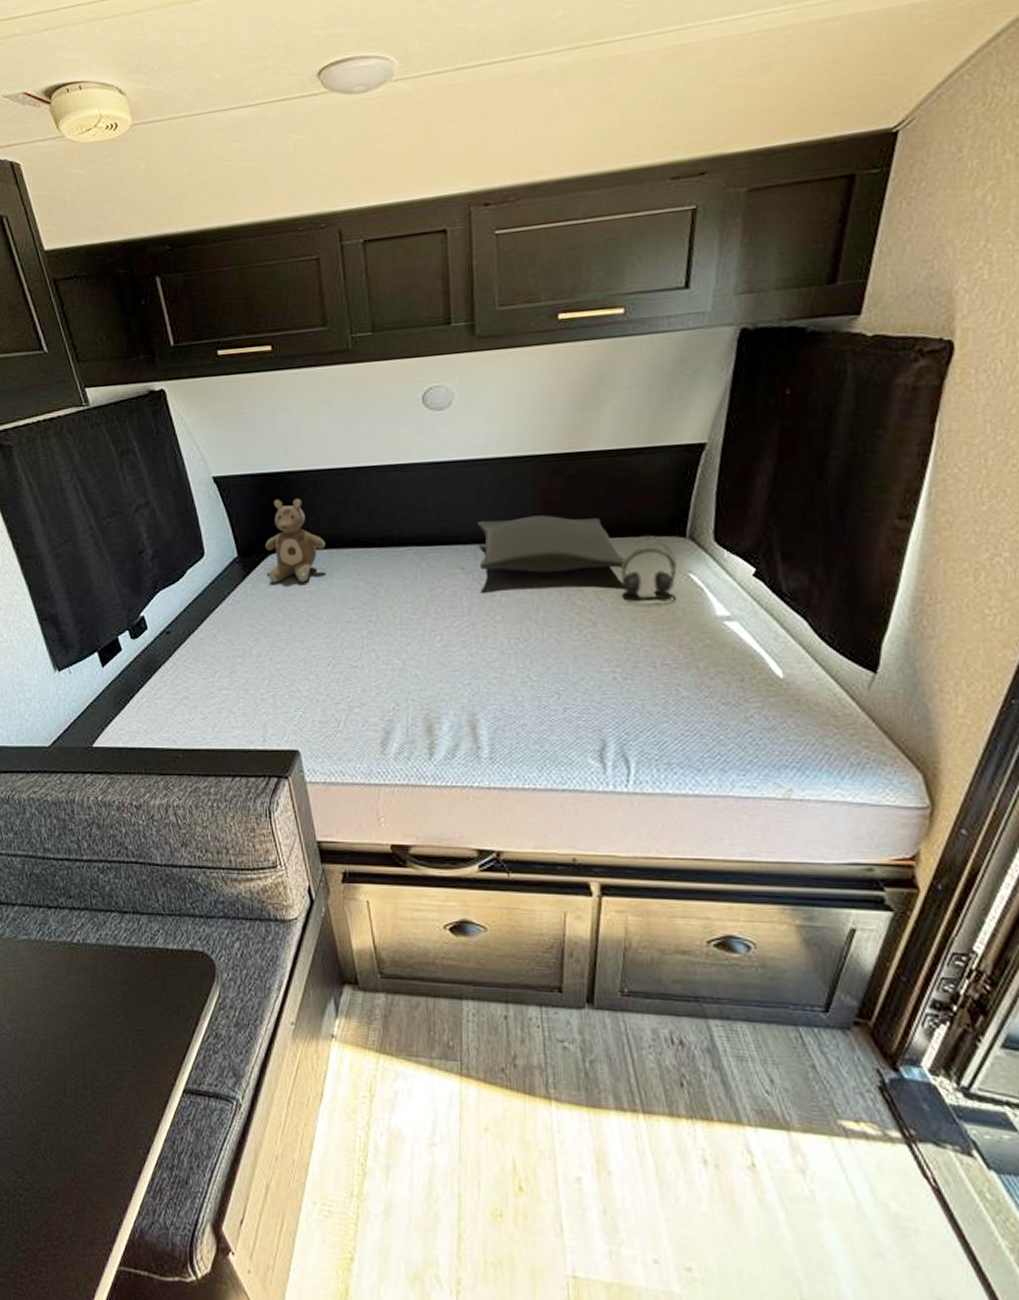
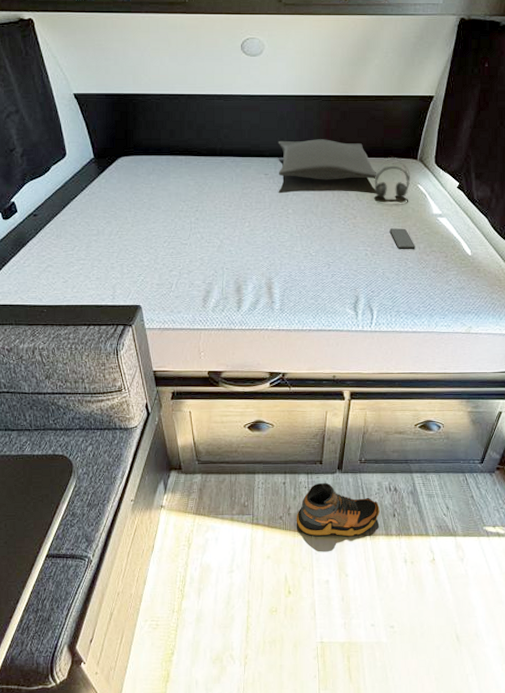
stuffed bear: present [265,499,326,583] -> none [117,115,164,180]
athletic shoe: none [525,1021,658,1112] -> present [296,482,380,537]
smartphone: none [648,639,691,670] -> present [389,228,415,249]

